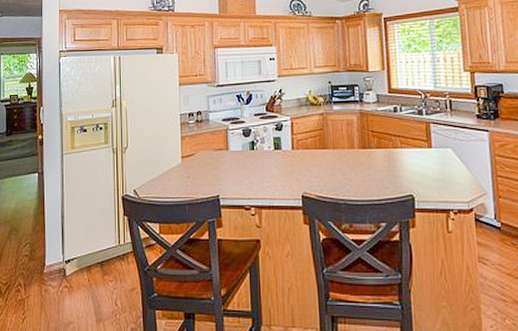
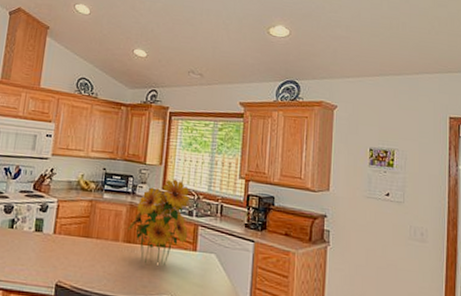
flower bouquet: none [361,81,421,166] -> present [127,179,191,266]

